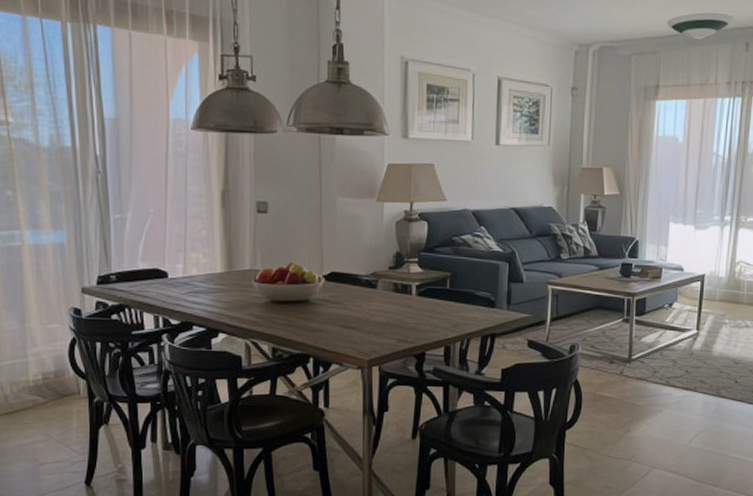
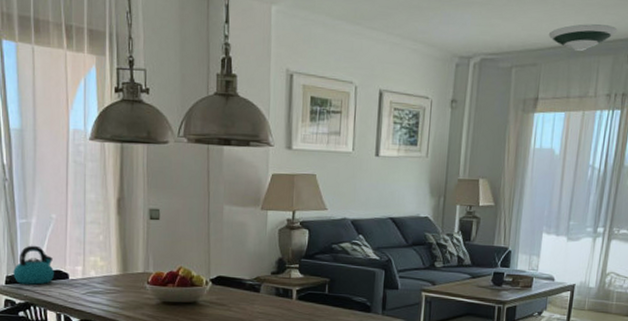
kettle: none [106,242,151,285] -> present [13,245,54,285]

